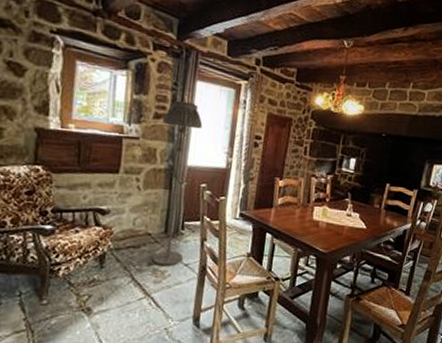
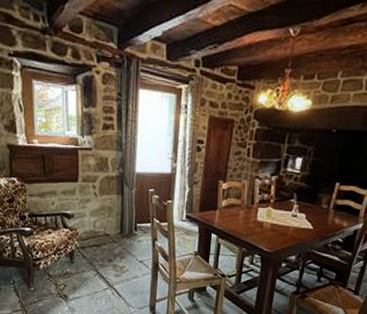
floor lamp: present [152,100,203,267] -> none [110,110,147,263]

